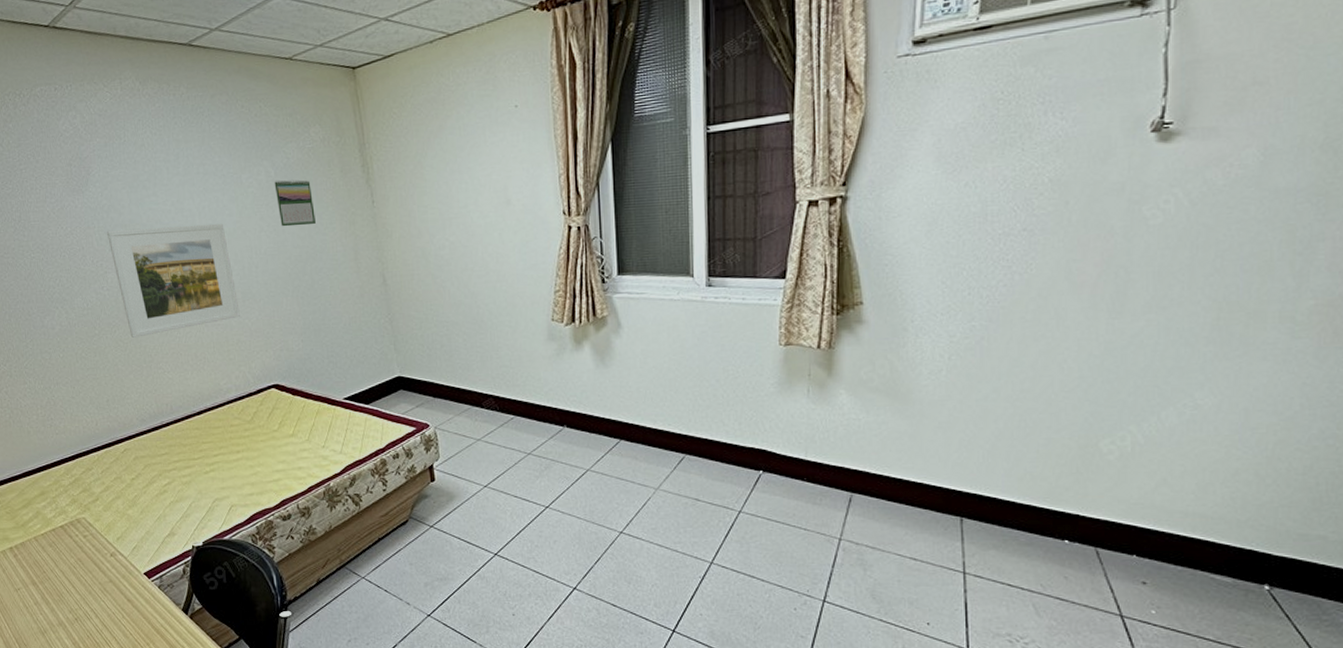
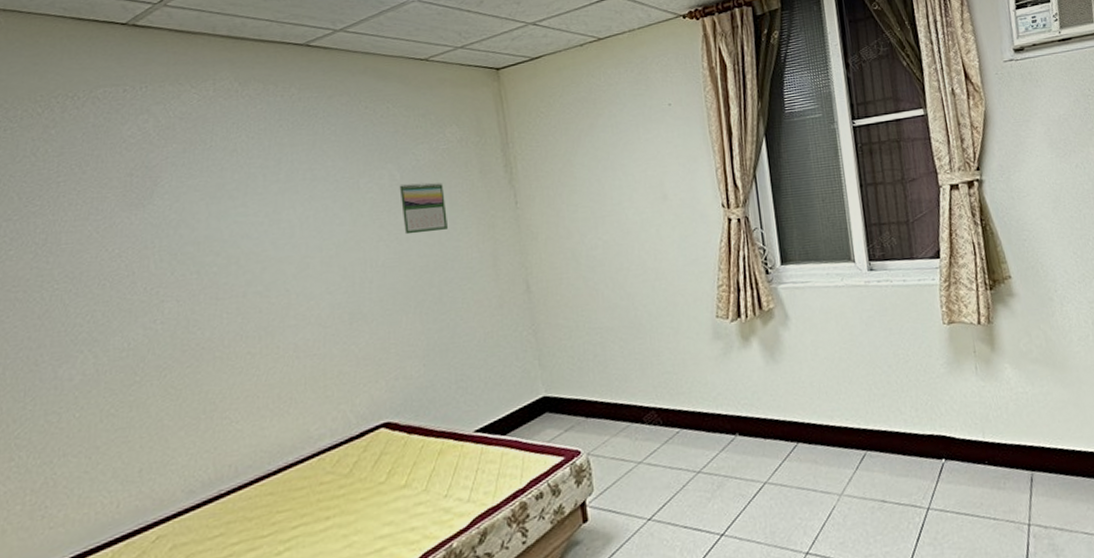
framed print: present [107,223,240,338] -> none [171,234,345,382]

